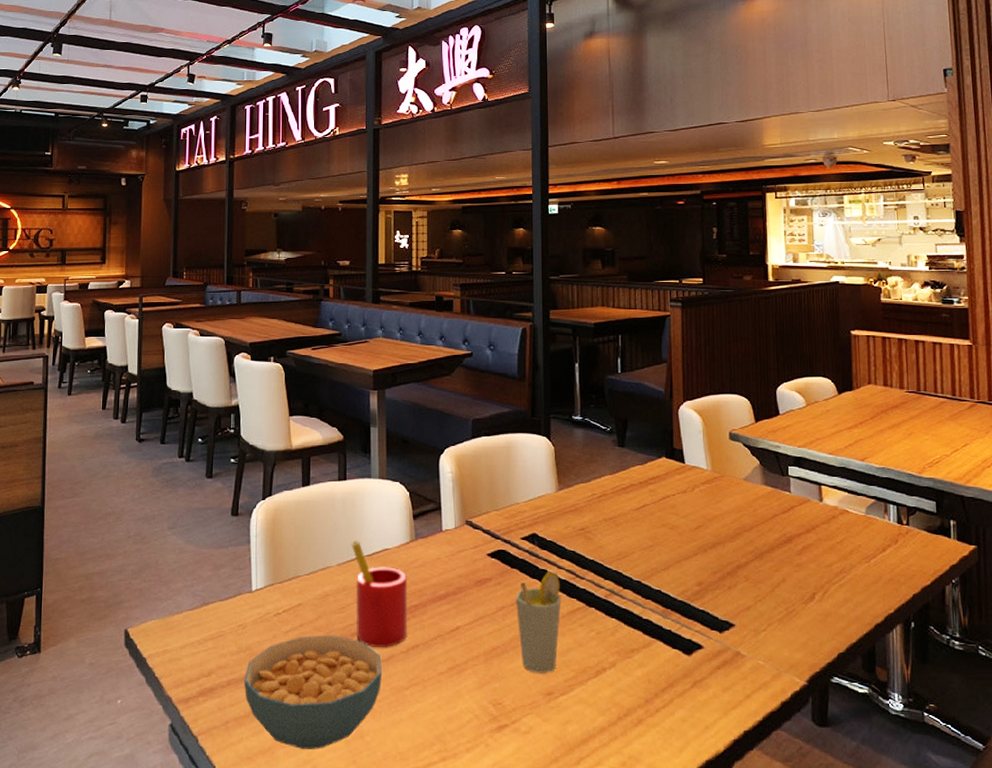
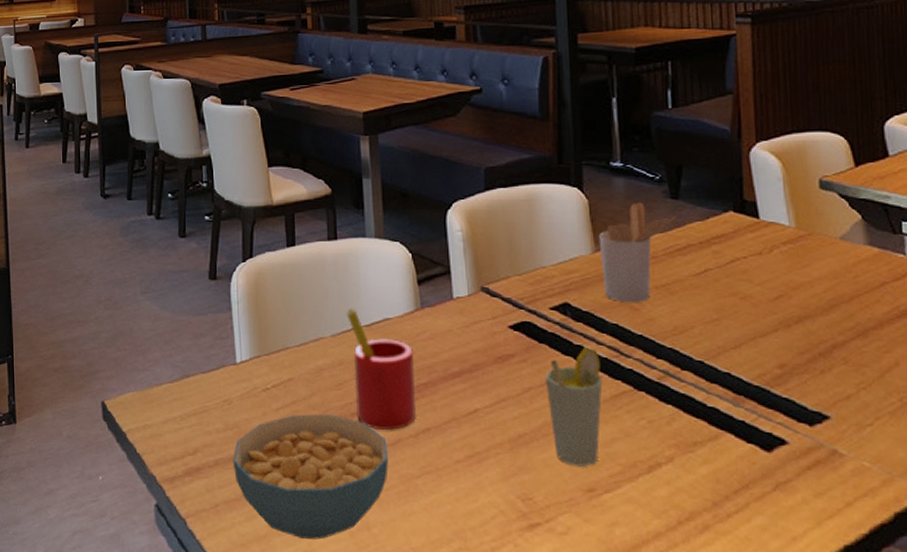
utensil holder: none [561,449,623,533] -> present [598,202,677,303]

